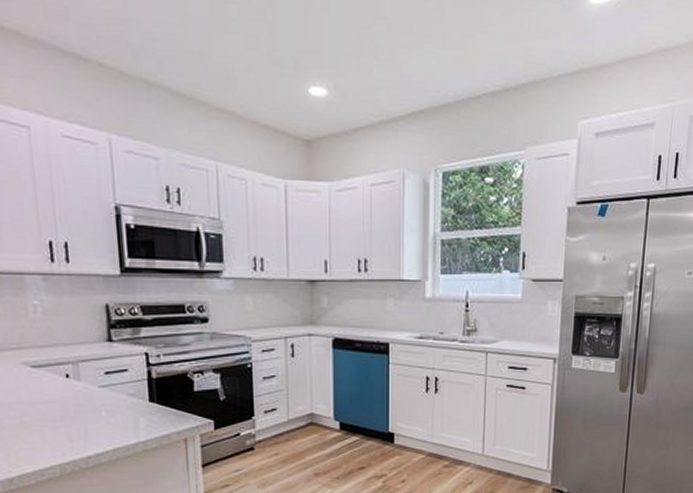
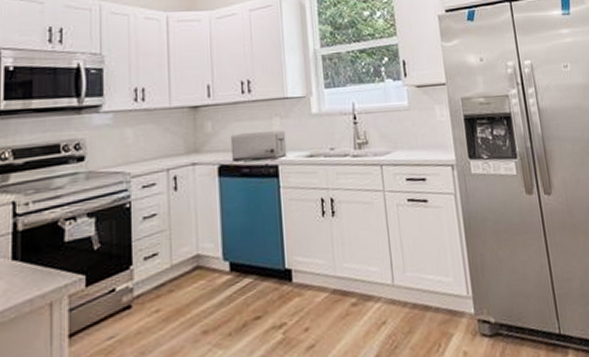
toaster: none [345,310,399,338] -> present [230,130,287,162]

